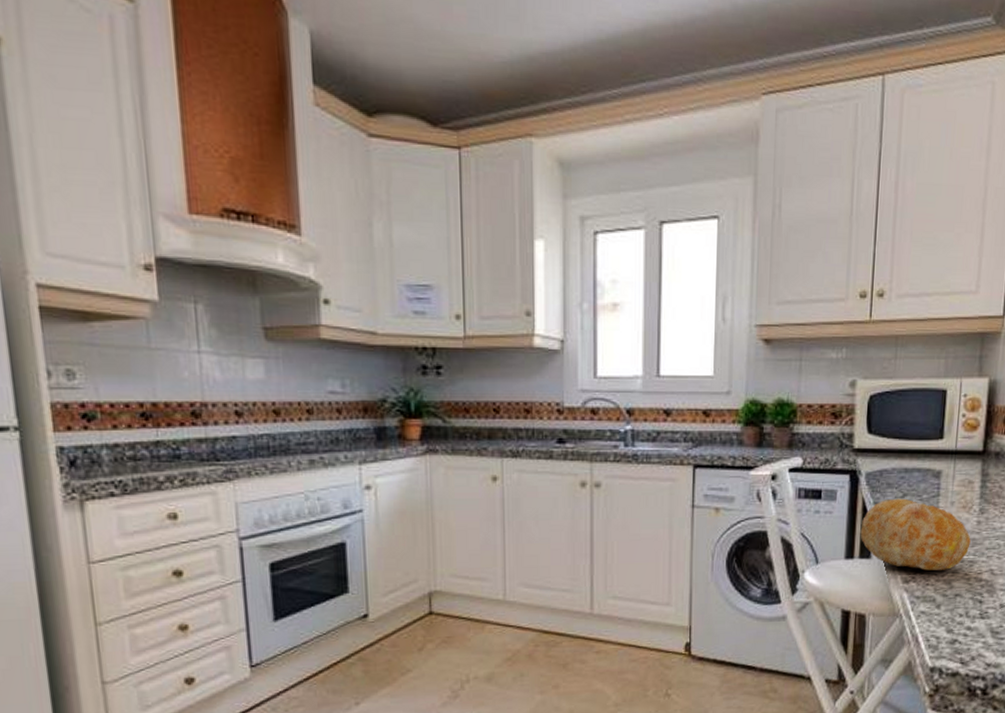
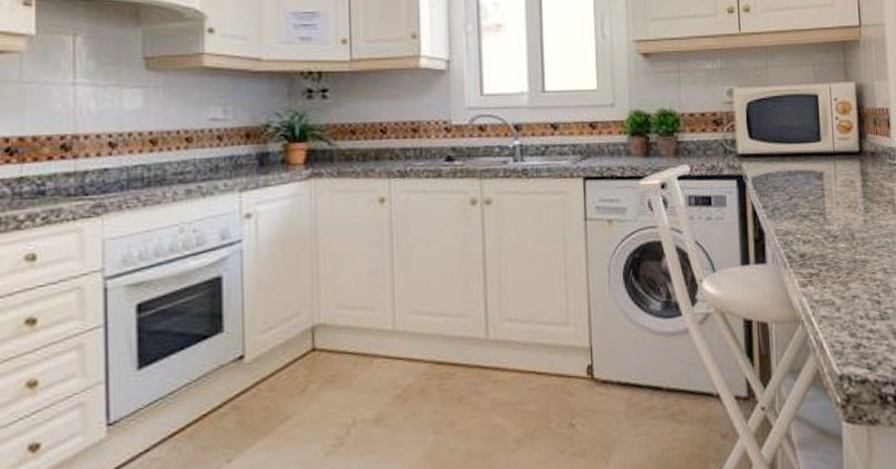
fruit: present [860,498,971,571] -> none [753,201,860,273]

